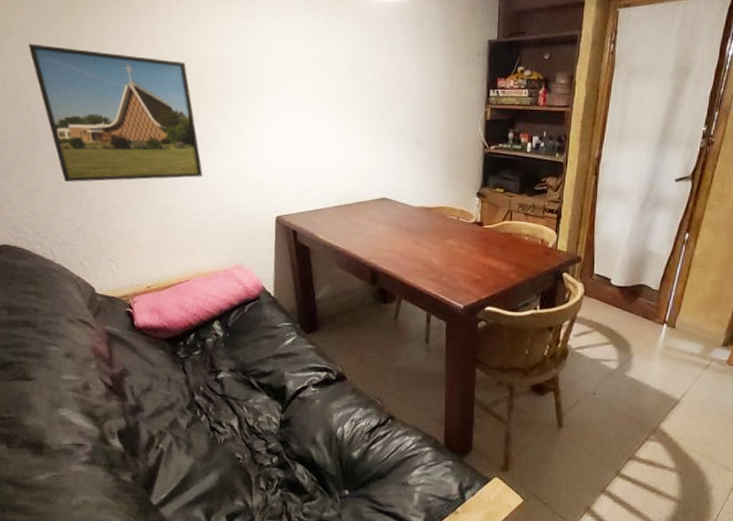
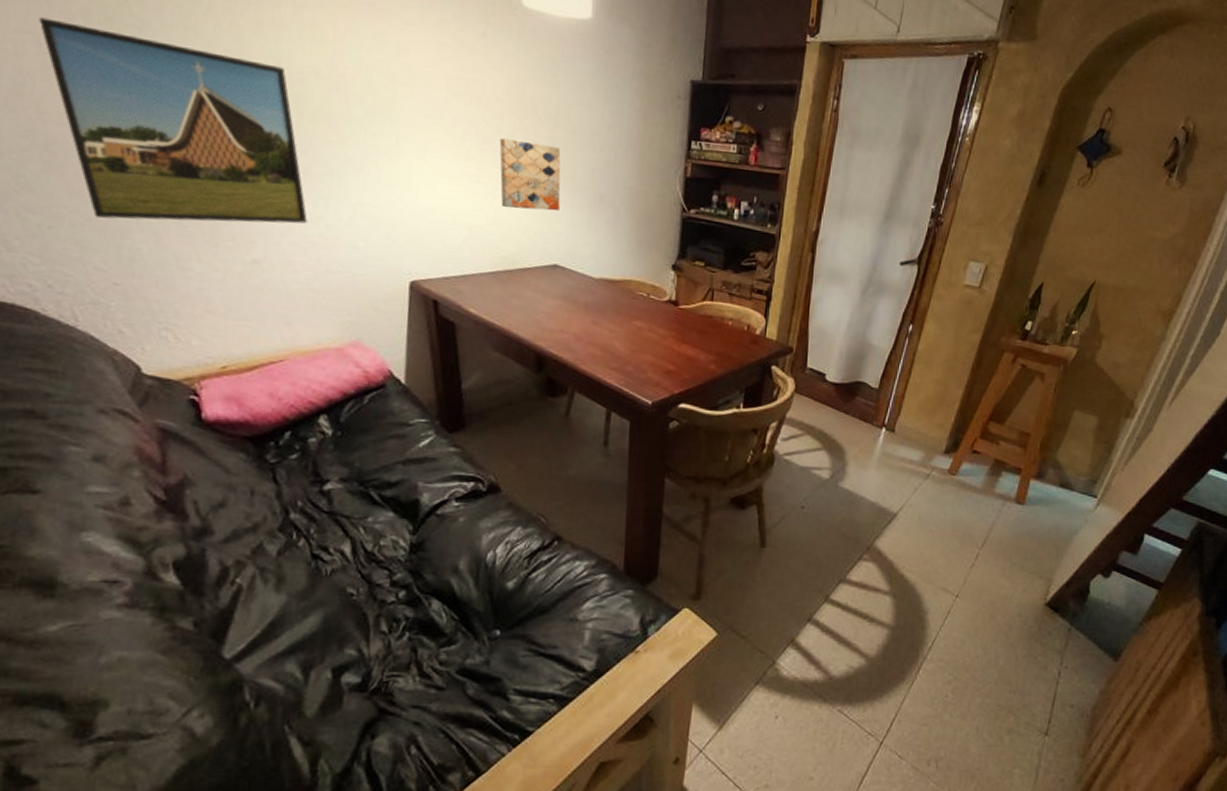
wall art: none [339,101,387,155] -> present [499,138,561,211]

